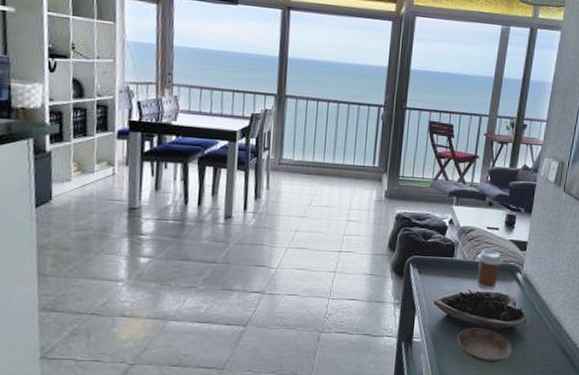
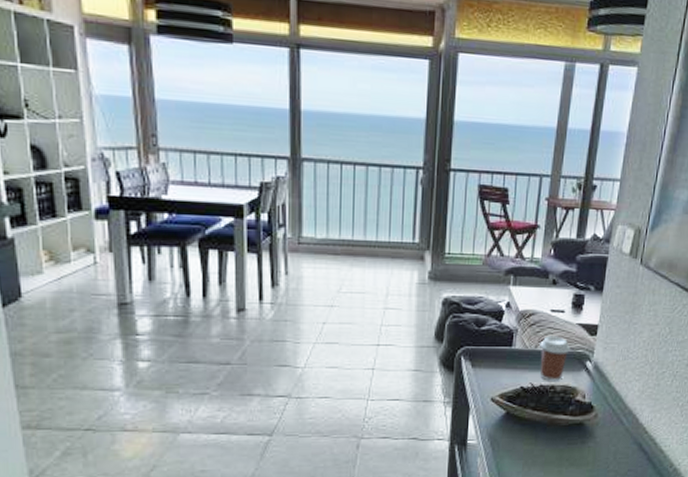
saucer: present [457,328,512,364] -> none [518,425,582,465]

